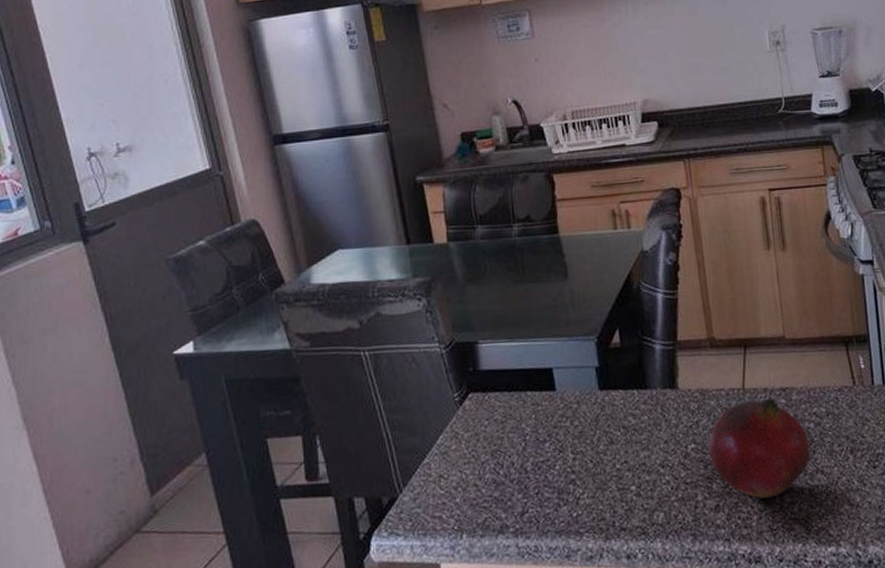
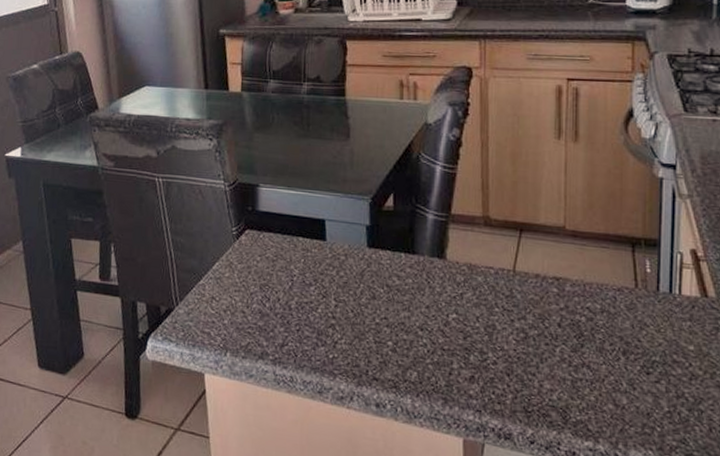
fruit: present [709,398,811,499] -> none [471,283,578,381]

